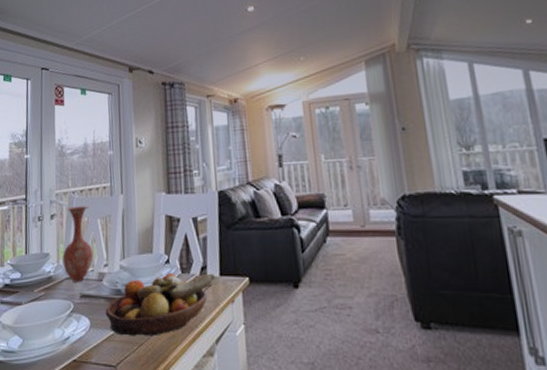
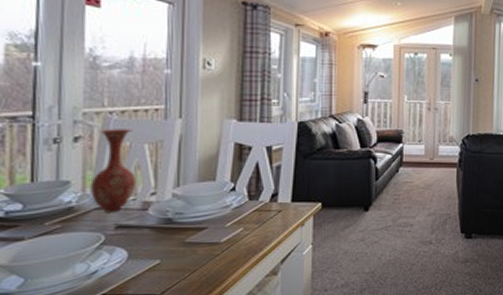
fruit bowl: present [106,272,215,337] -> none [151,199,286,265]

